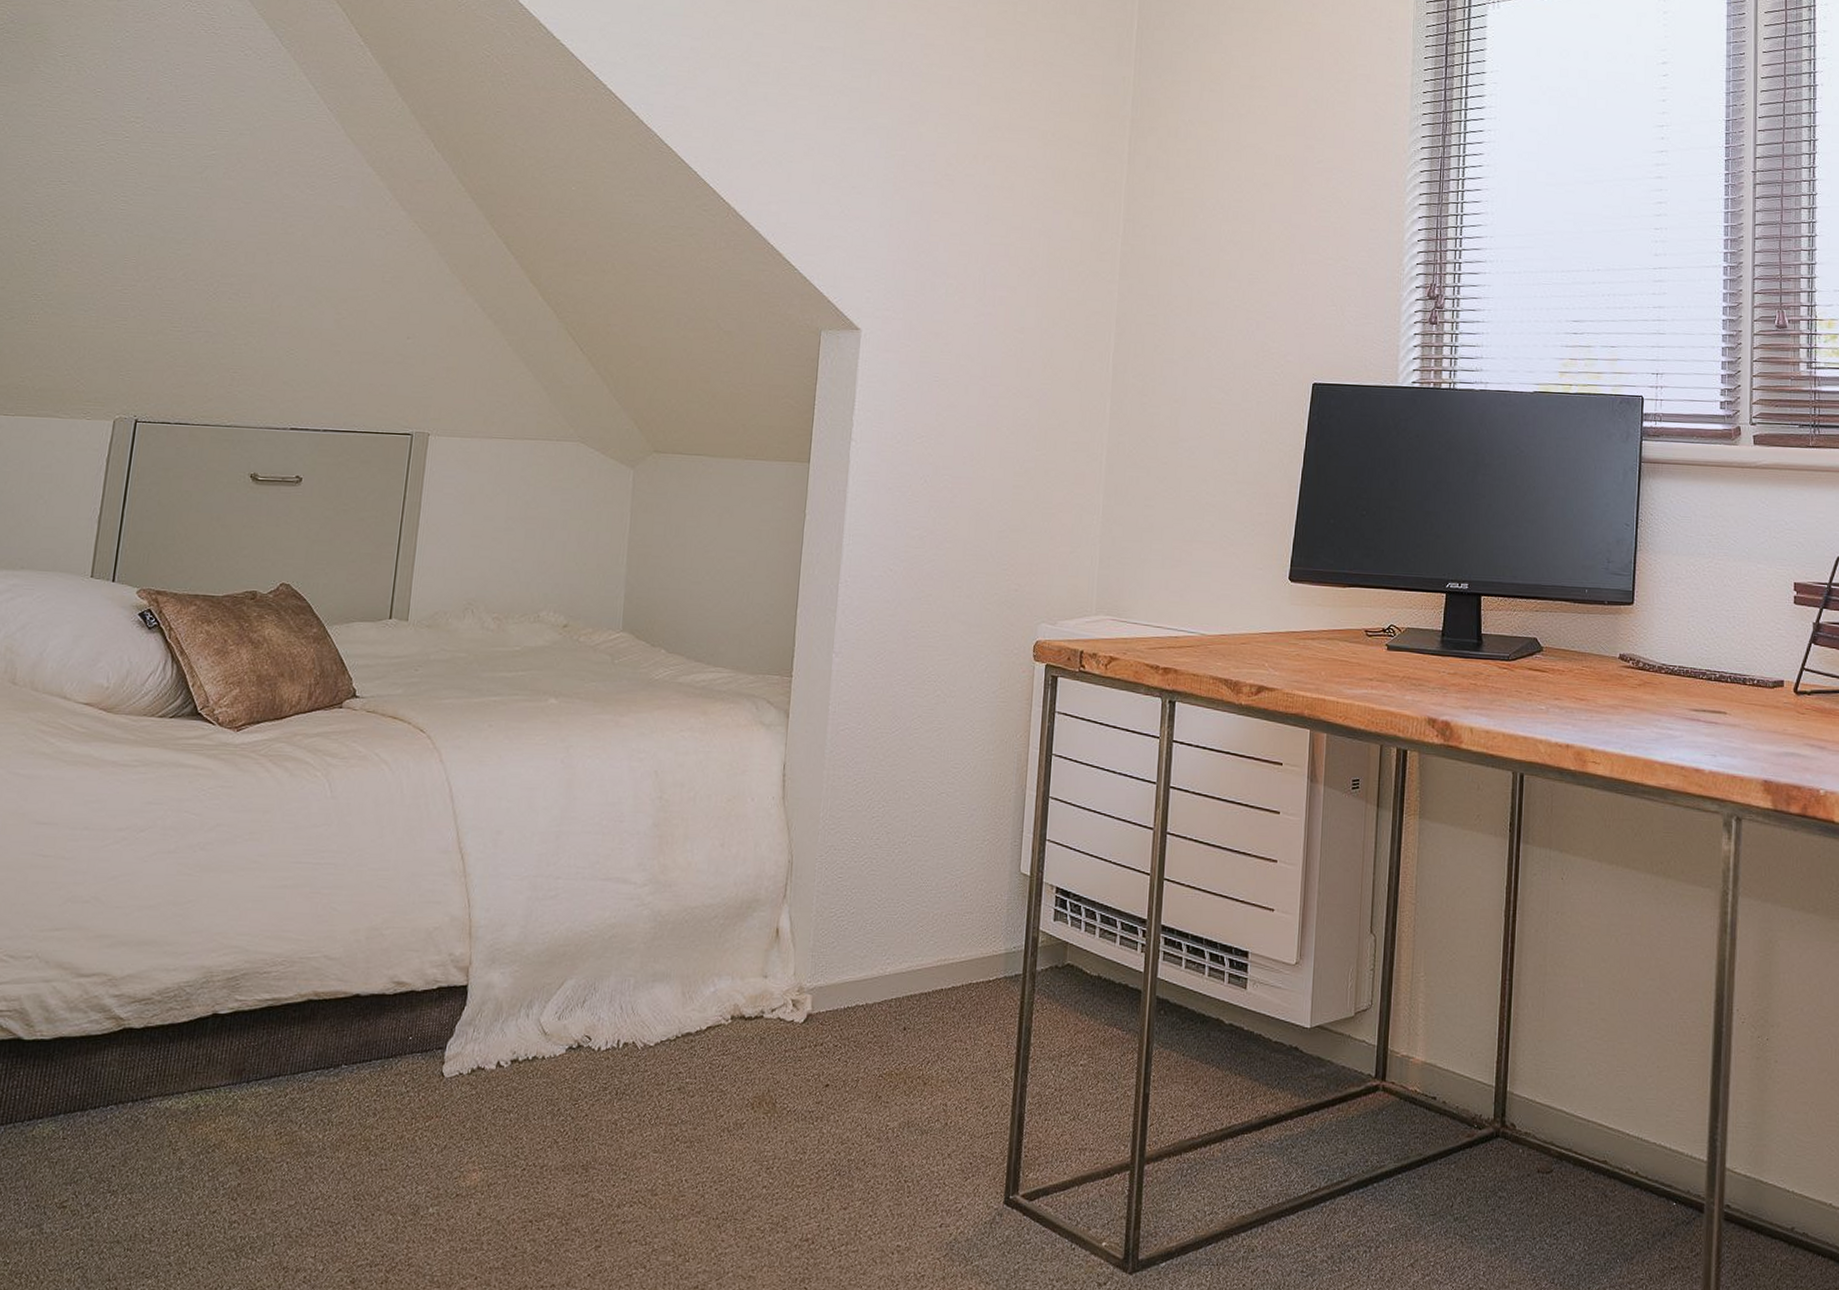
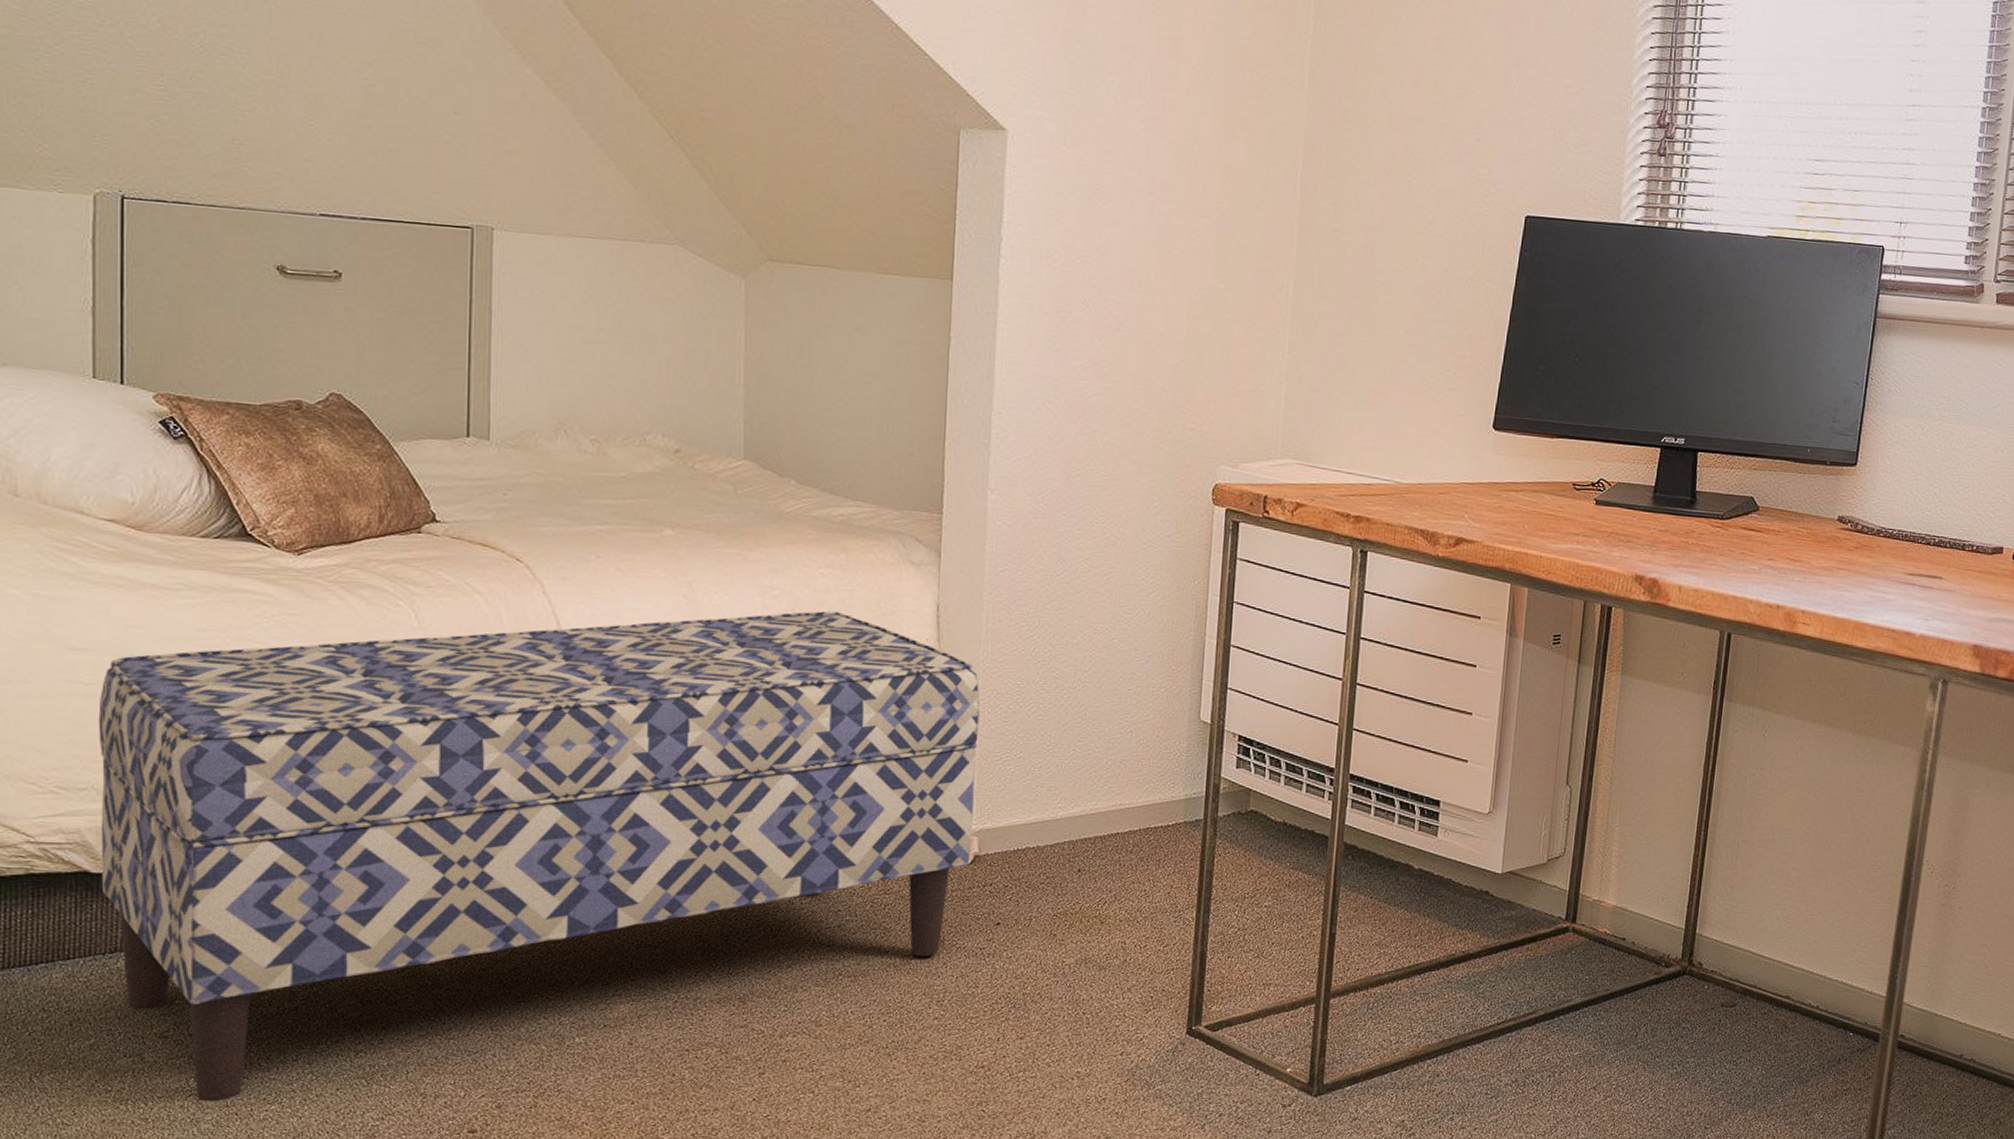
bench: none [30,772,819,1276] -> present [98,610,980,1102]

